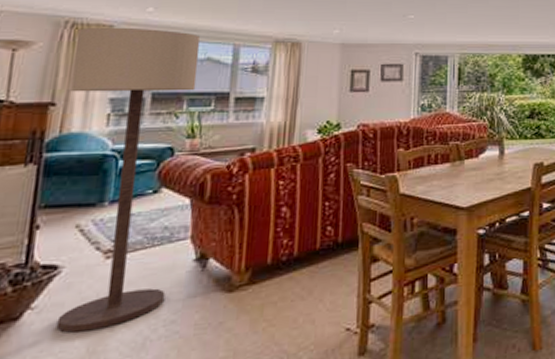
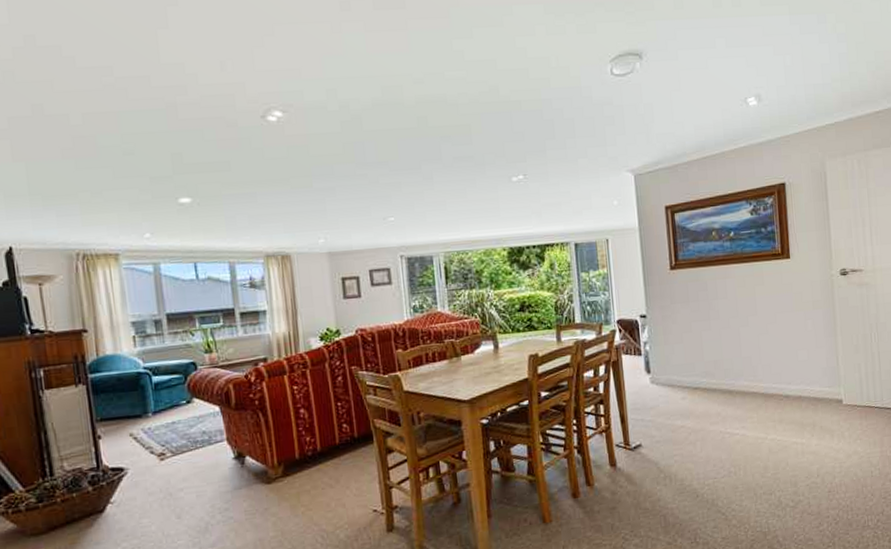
floor lamp: present [56,27,200,333] -> none [89,254,216,521]

